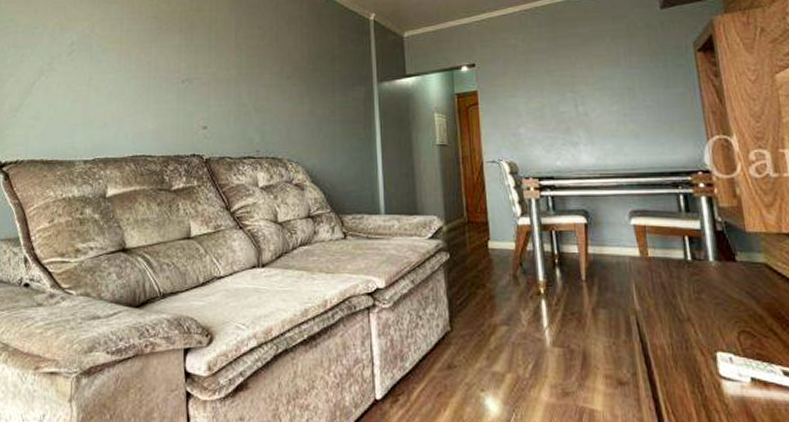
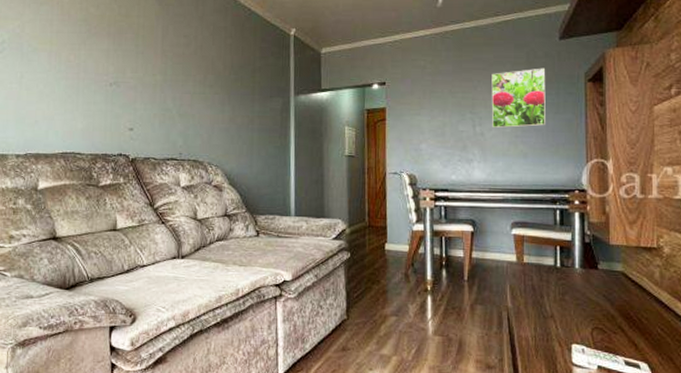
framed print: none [590,39,656,108] -> present [491,68,546,129]

